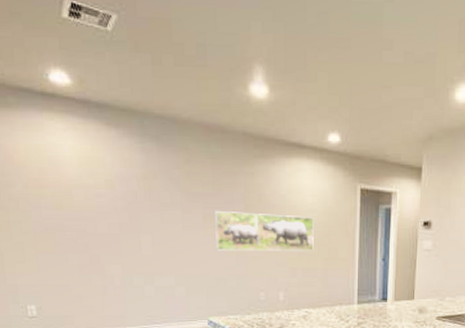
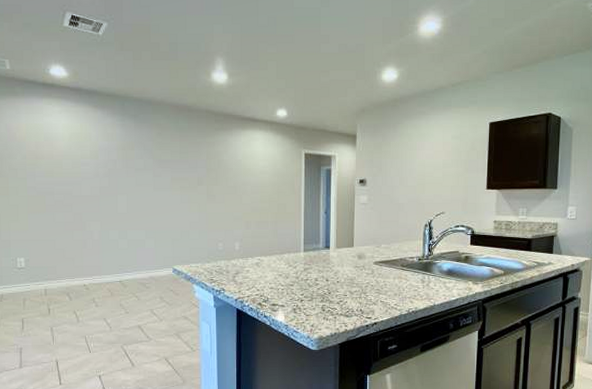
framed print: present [215,210,314,251] -> none [181,174,265,208]

